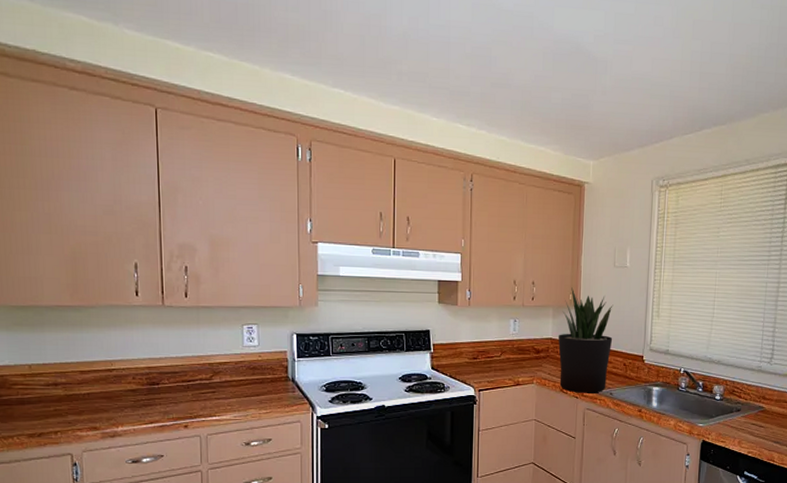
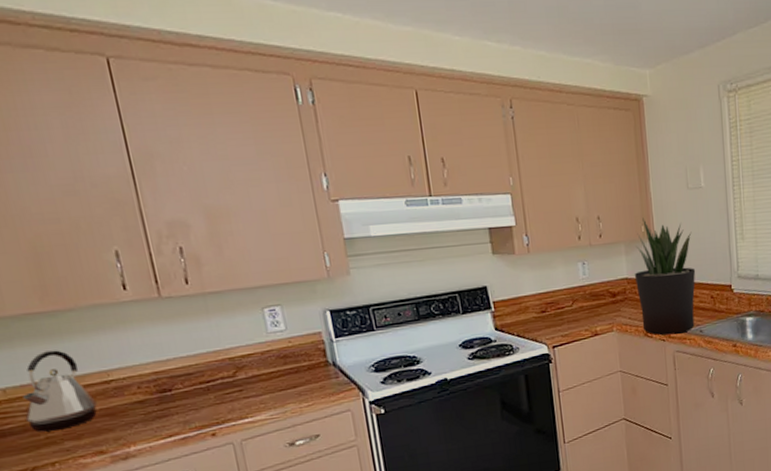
kettle: none [41,338,100,405] -> present [22,350,99,432]

